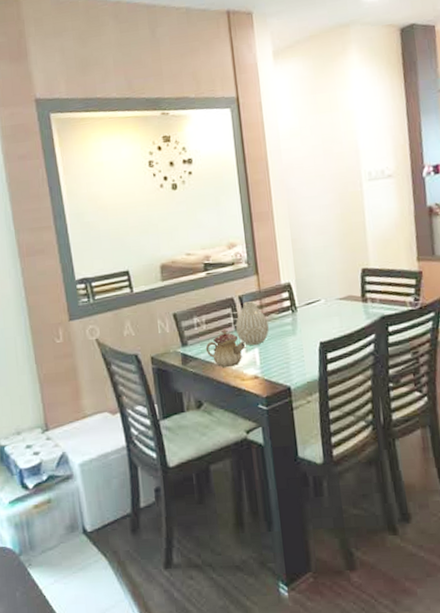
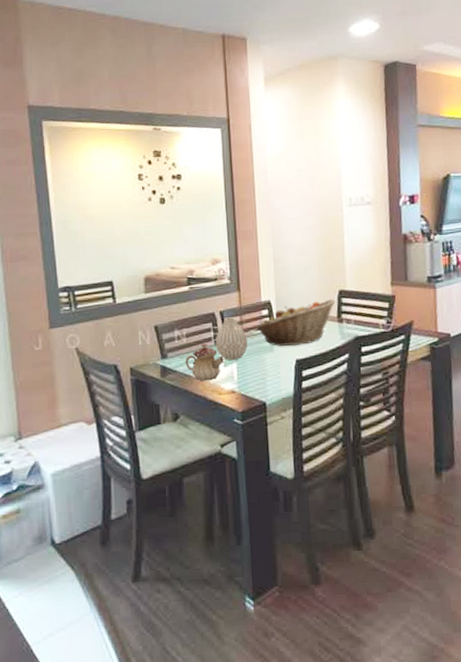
fruit basket: none [276,278,359,329] -> present [255,299,336,346]

